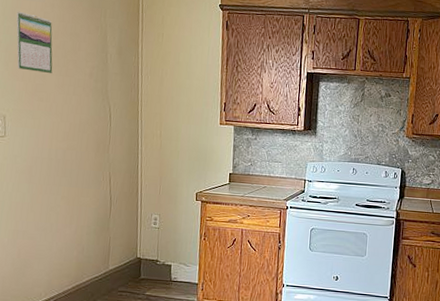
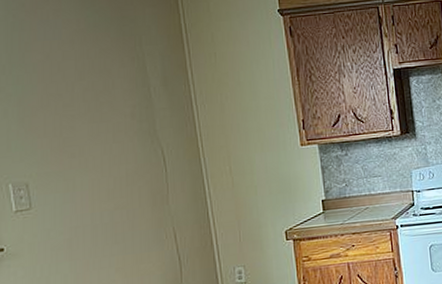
calendar: present [16,11,53,73] -> none [26,55,83,124]

